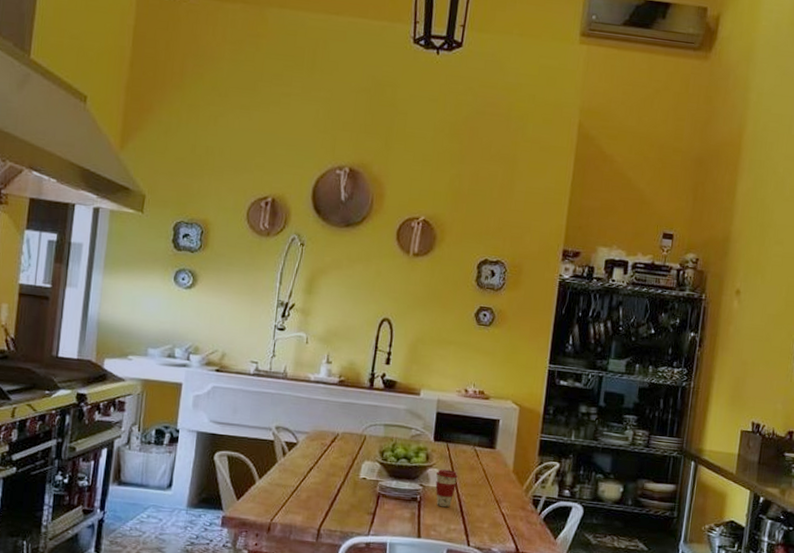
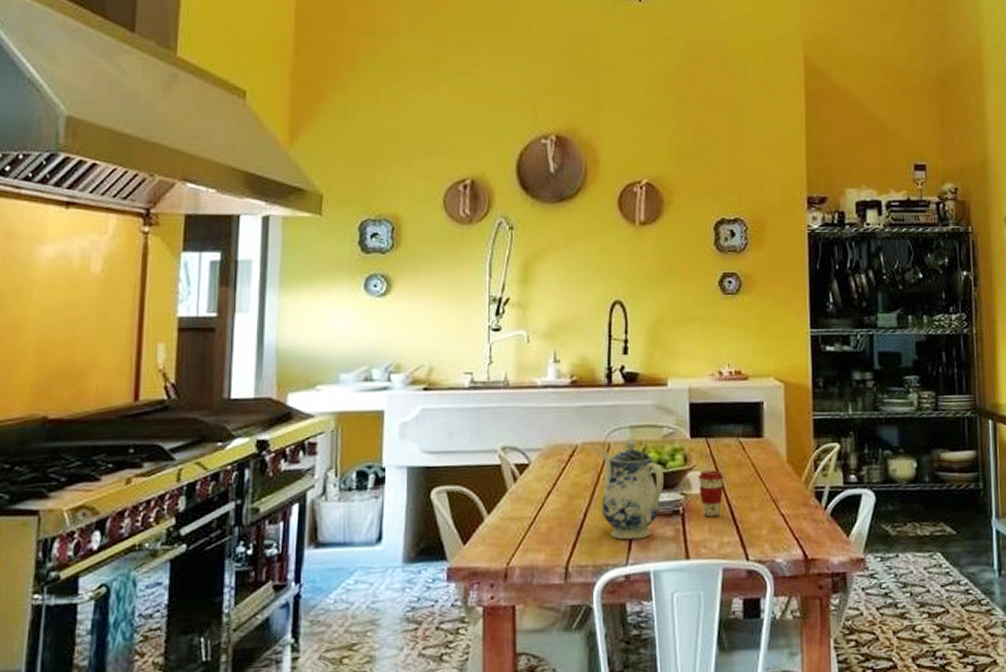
teapot: none [353,434,408,516] -> present [602,438,664,540]

